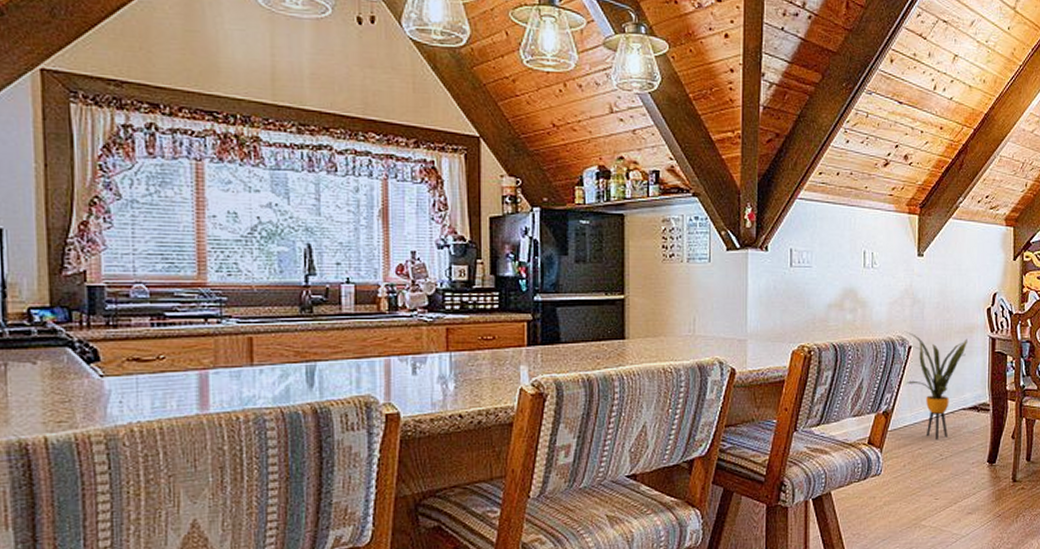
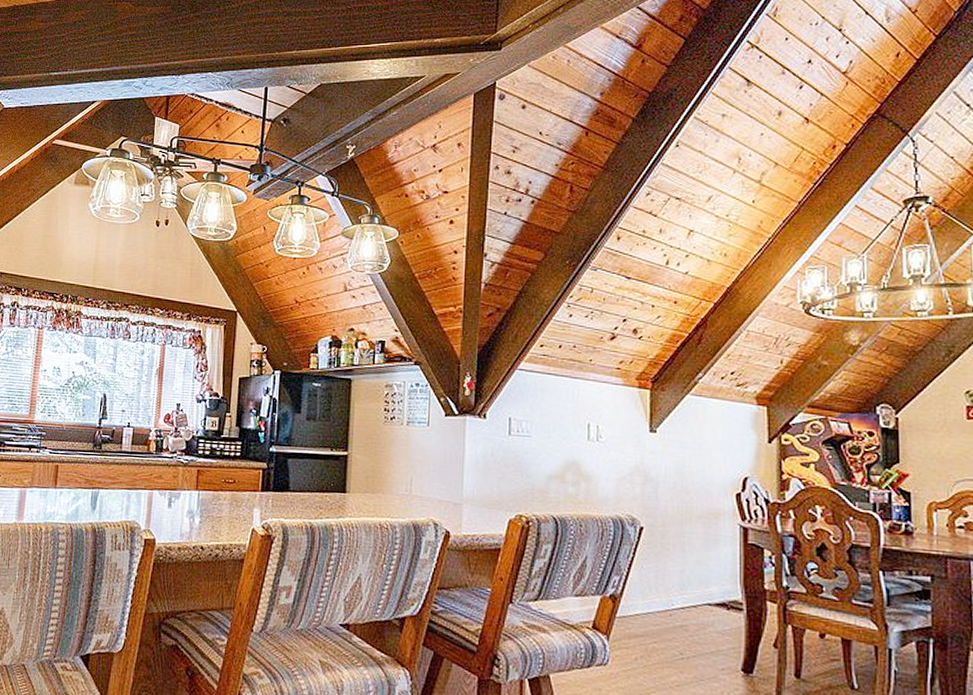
house plant: present [904,331,967,441] -> none [634,510,712,637]

